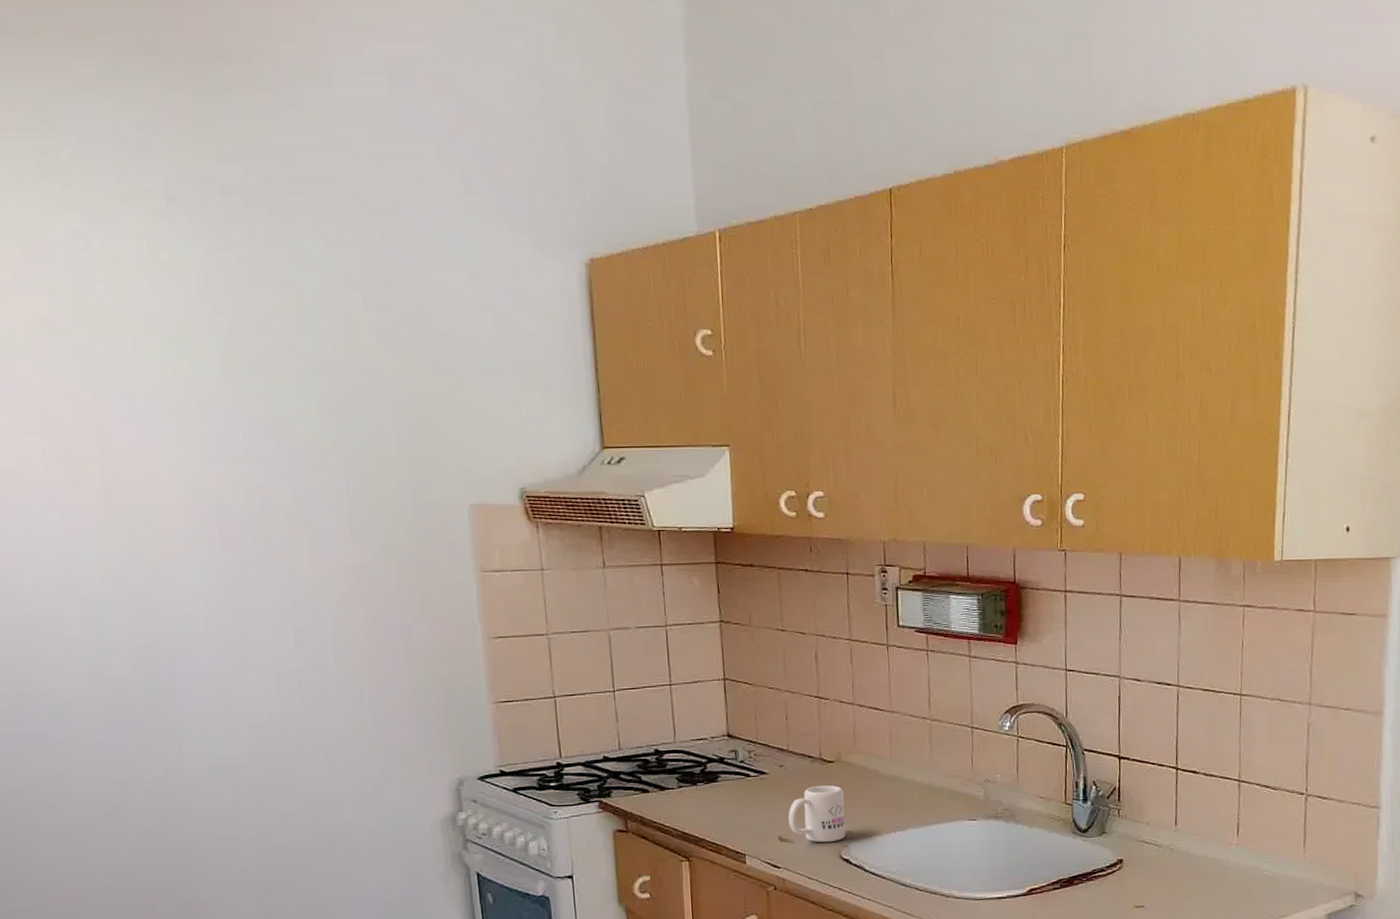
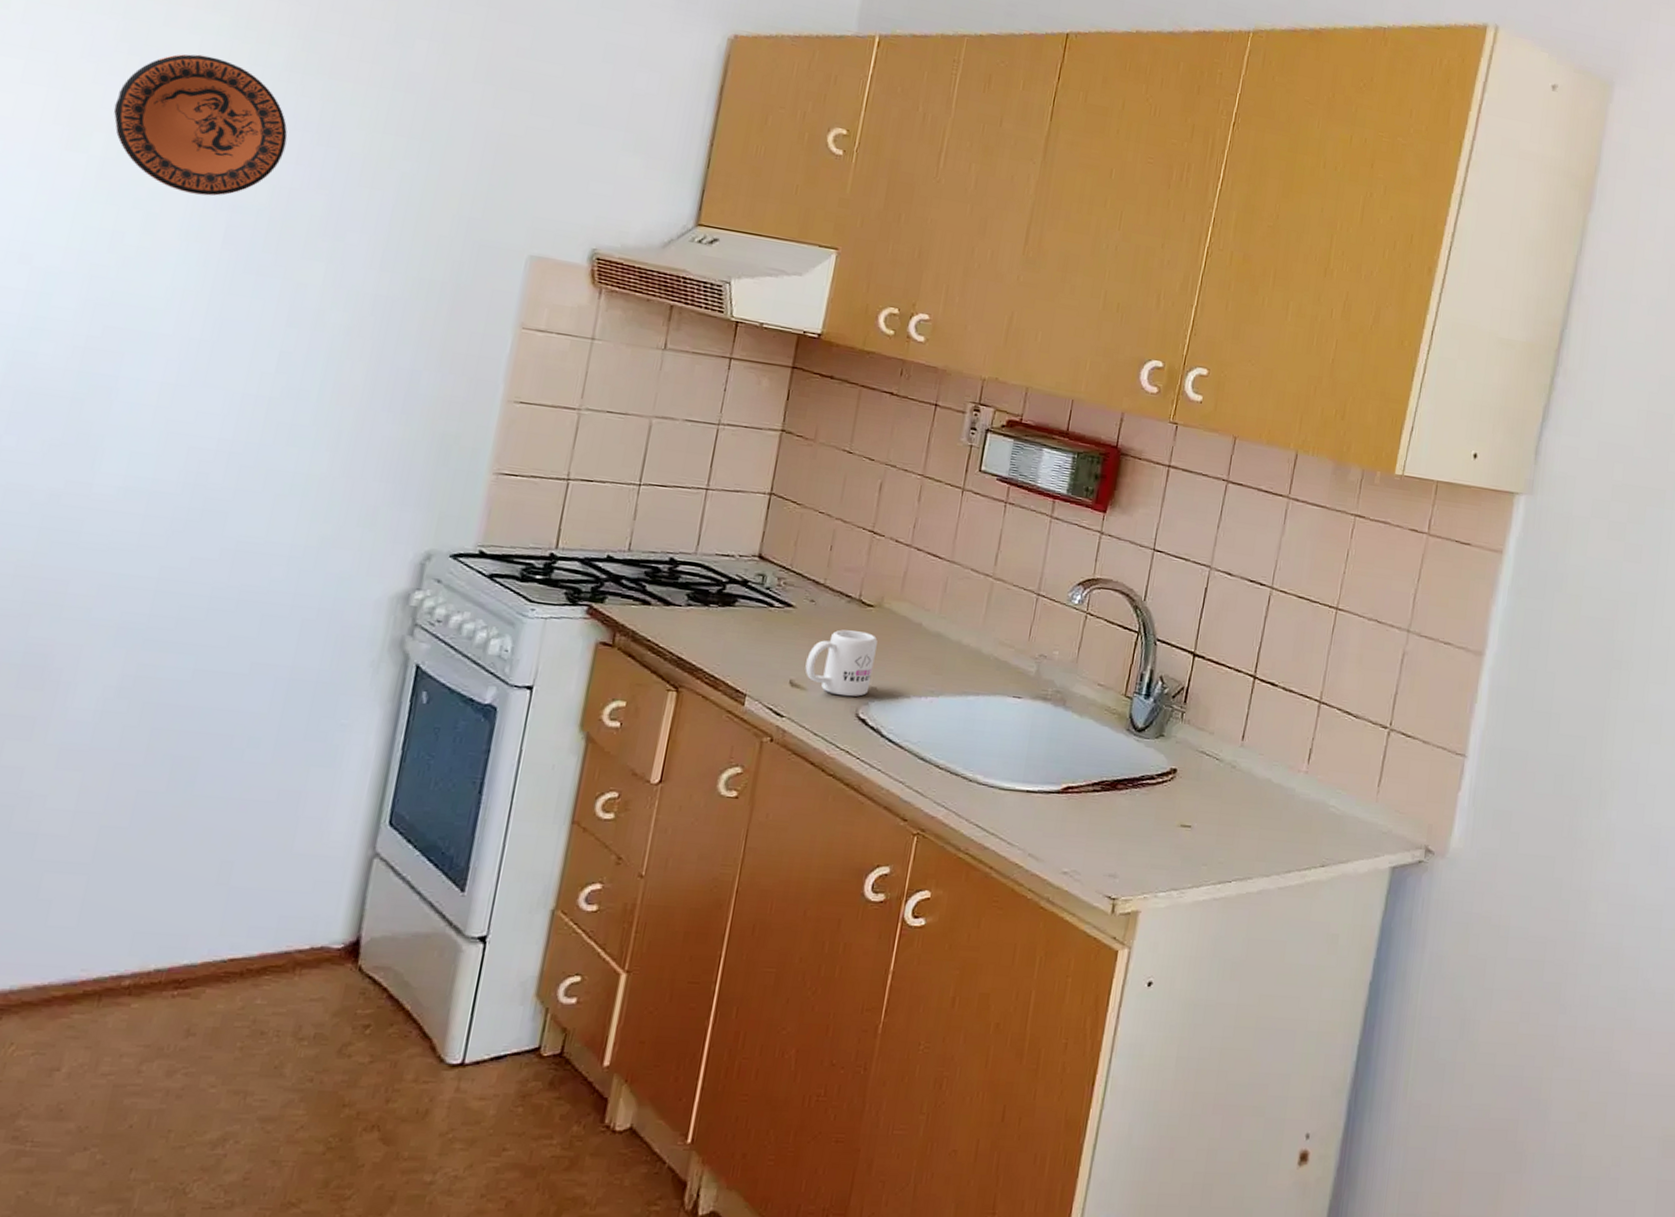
decorative plate: none [97,378,245,506] -> present [113,54,288,196]

